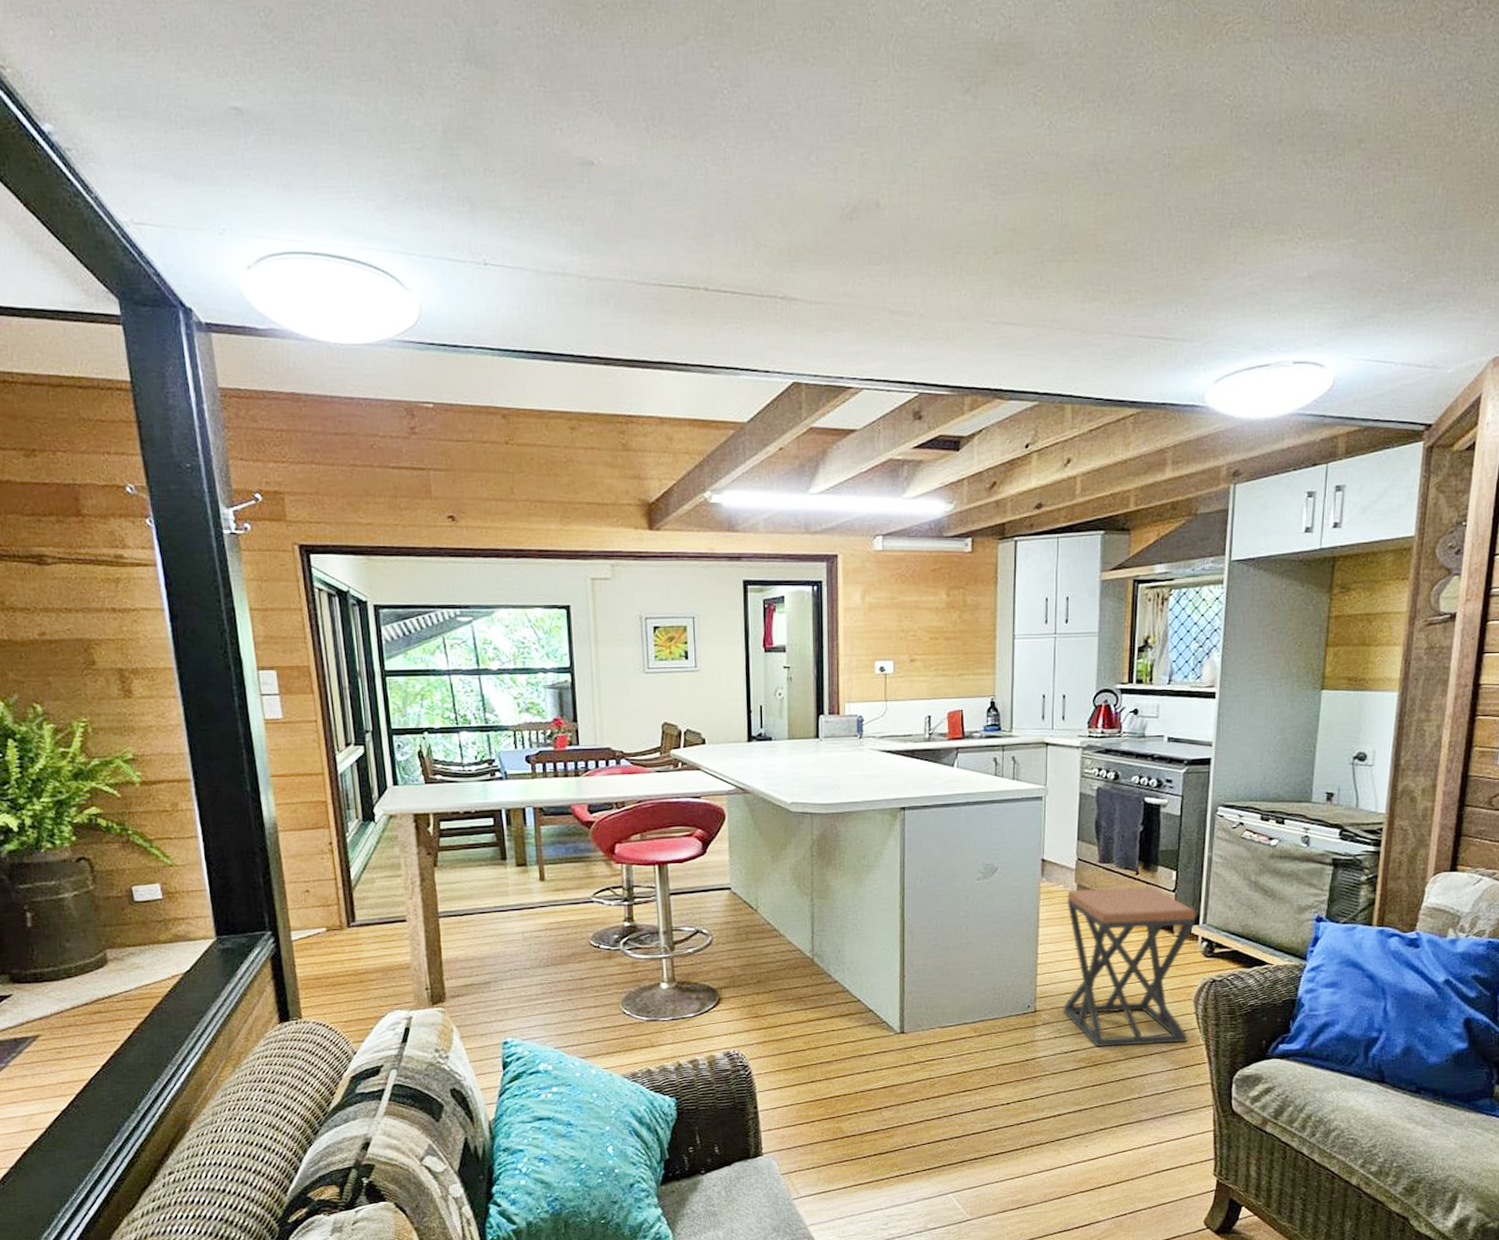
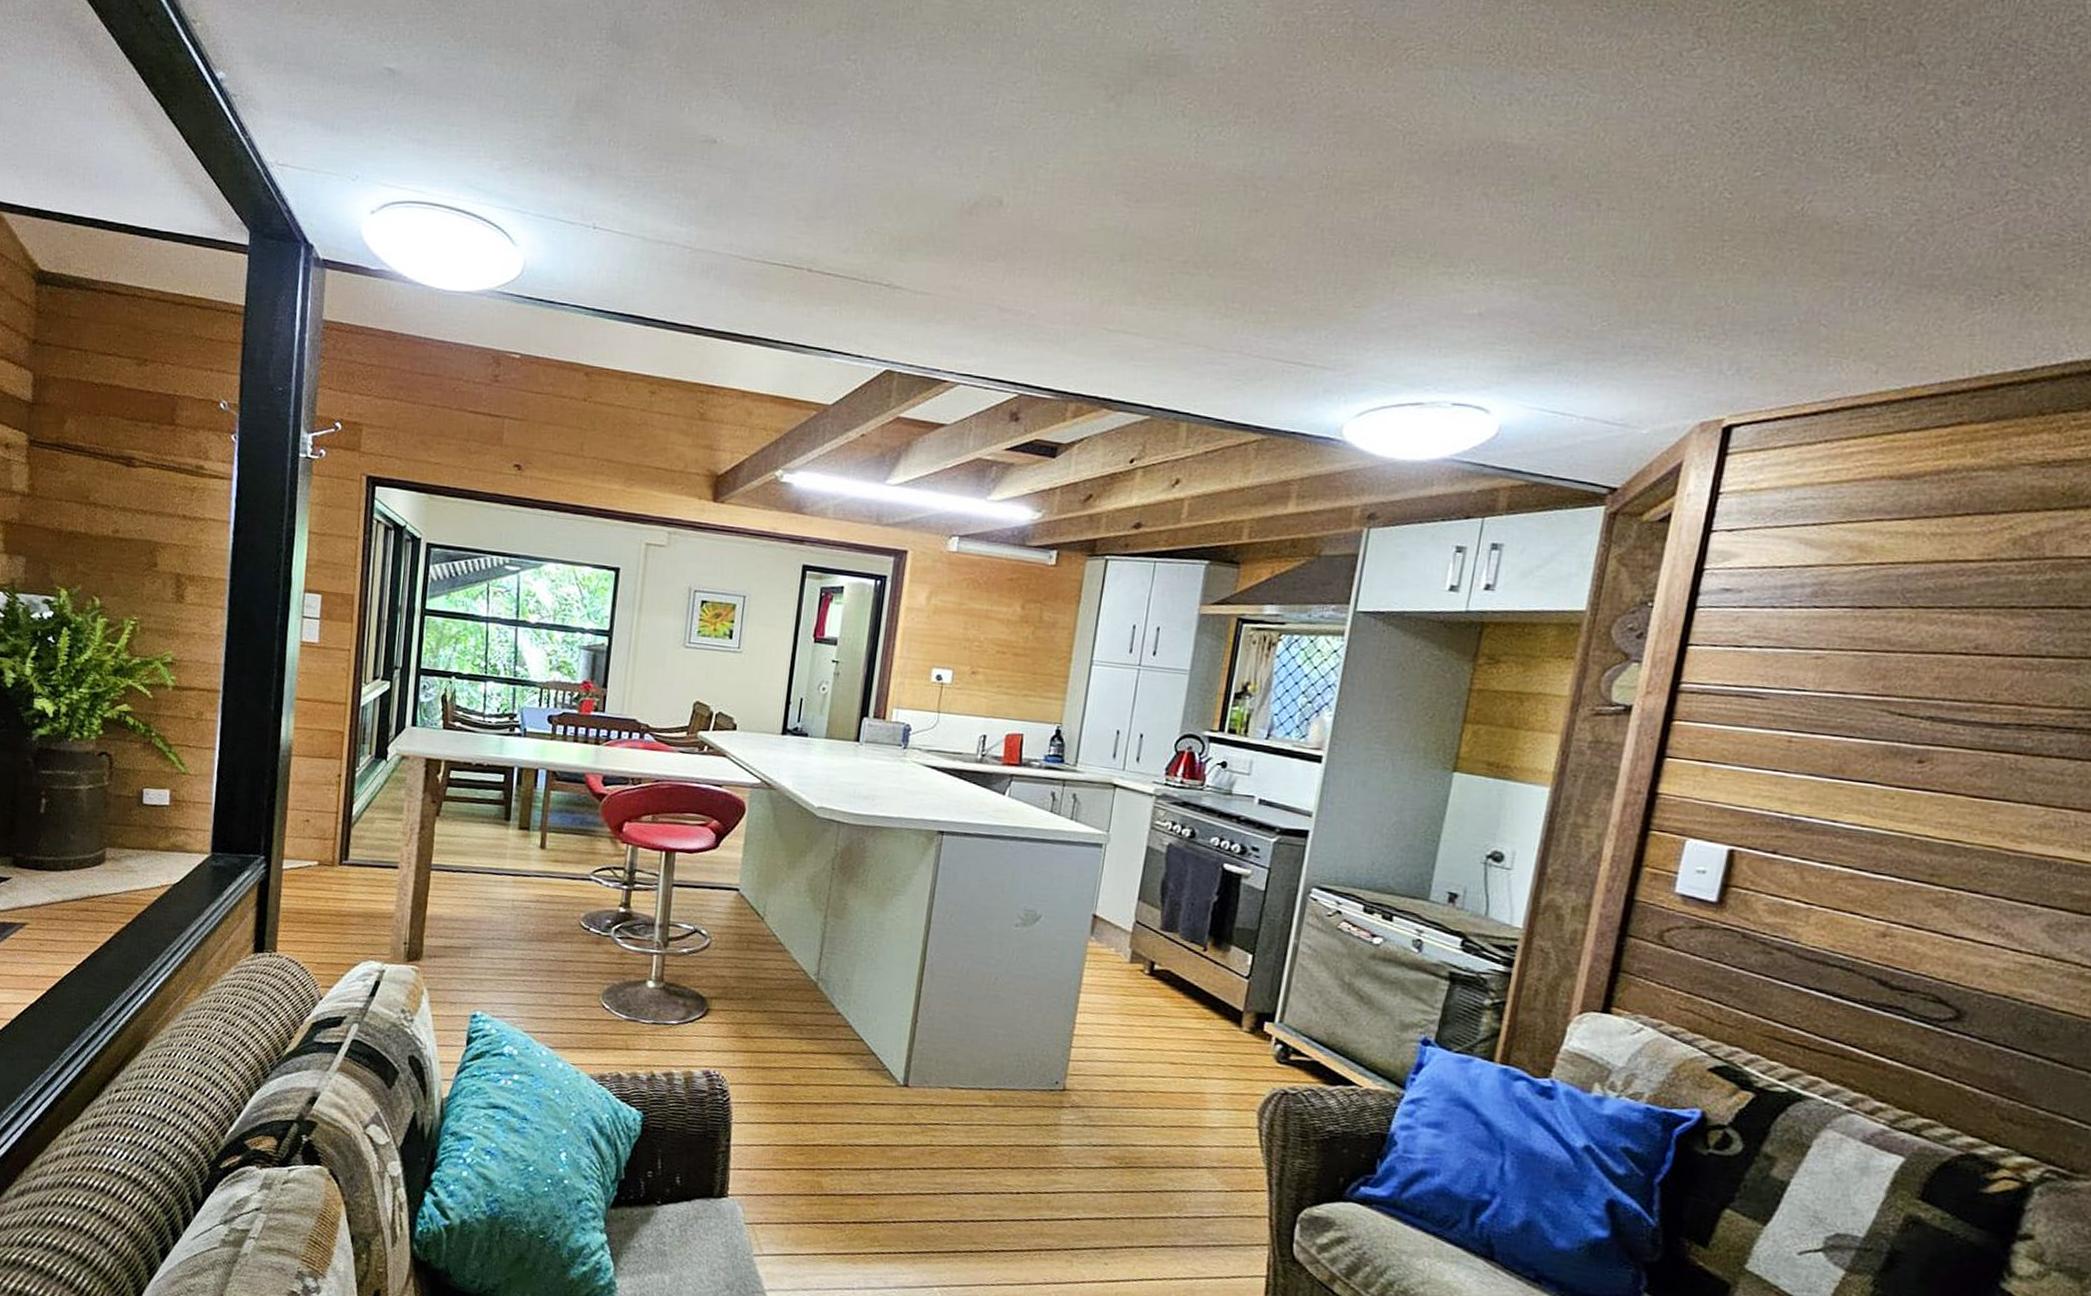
stool: present [1062,886,1196,1047] -> none [1096,956,1272,1161]

